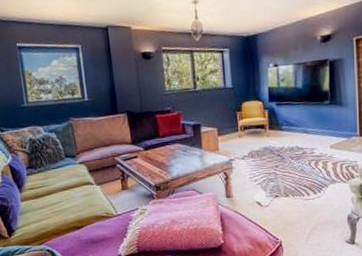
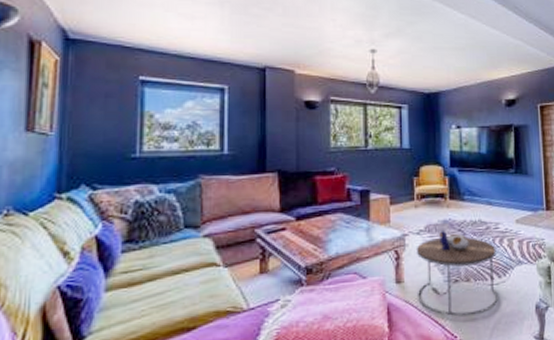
side table: none [241,155,314,224] -> present [416,229,498,317]

